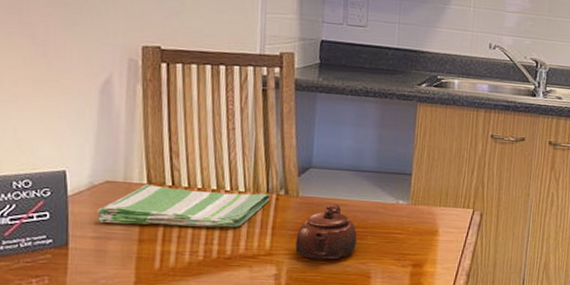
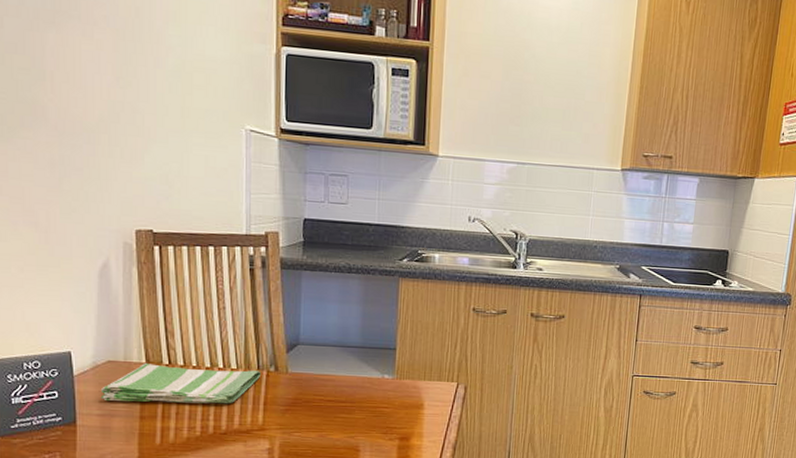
teapot: present [295,204,357,261] -> none [286,380,345,435]

